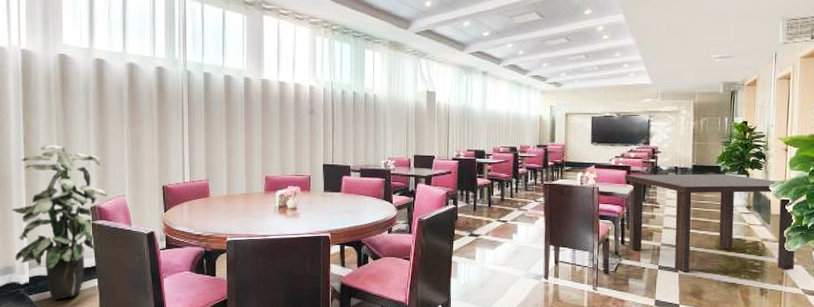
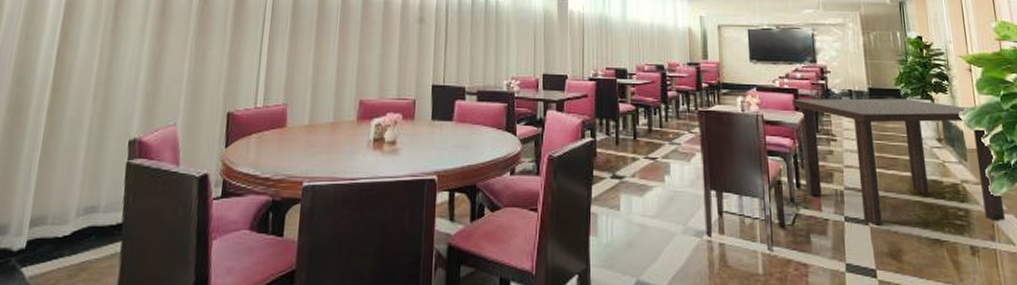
indoor plant: present [11,144,108,300] -> none [13,58,155,274]

